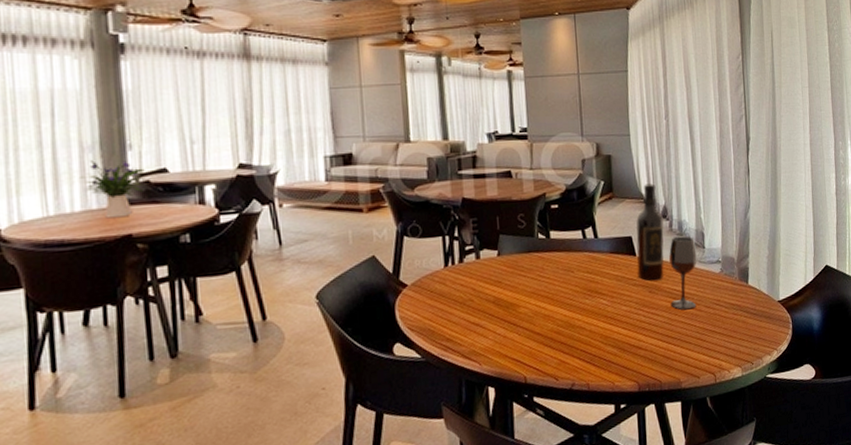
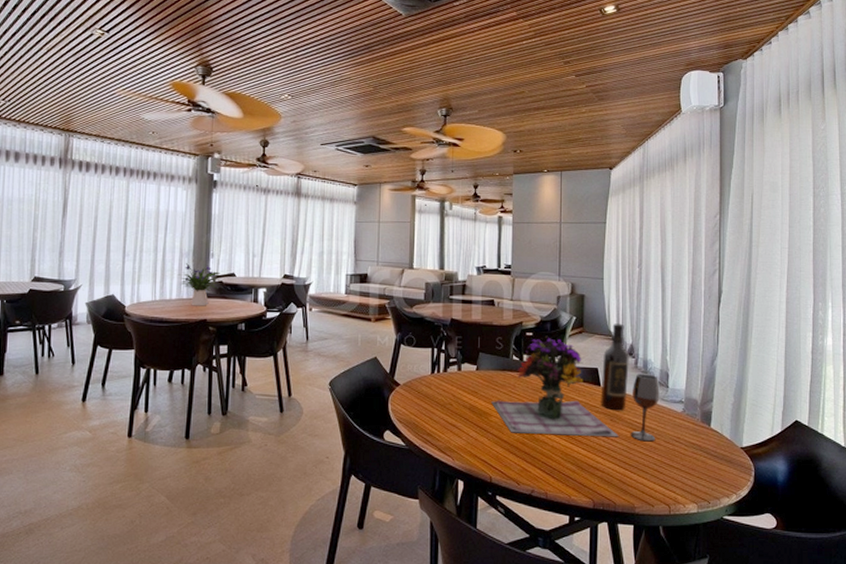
flower arrangement: none [518,206,659,323] -> present [491,335,619,436]

